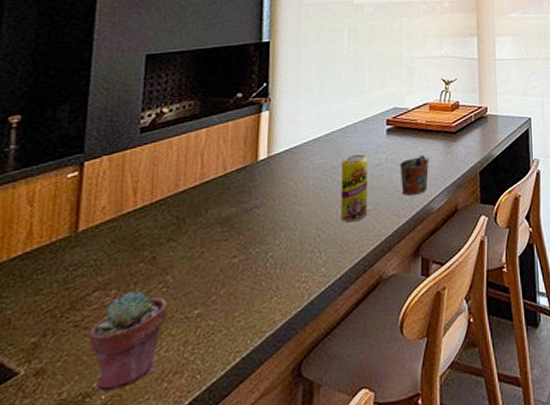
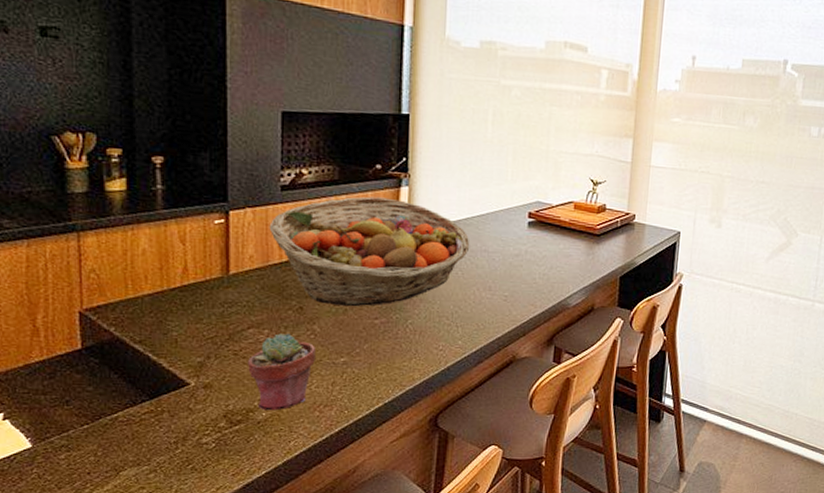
fruit basket: none [125,125,331,249] -> present [269,196,470,307]
beverage can: present [340,154,368,223] -> none [477,241,507,305]
mug: present [400,155,430,196] -> none [539,252,571,289]

